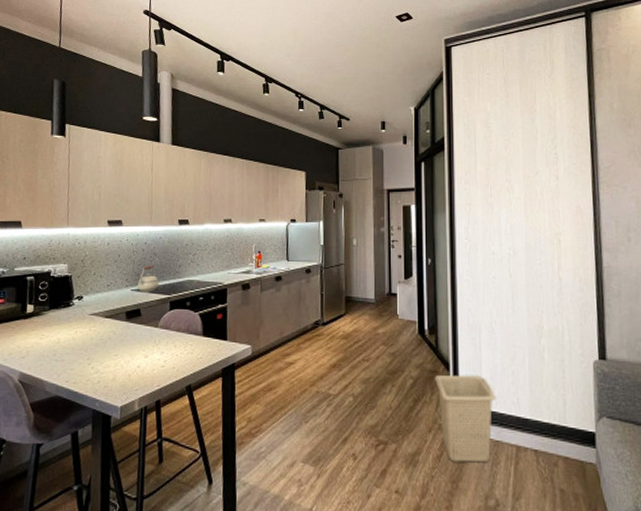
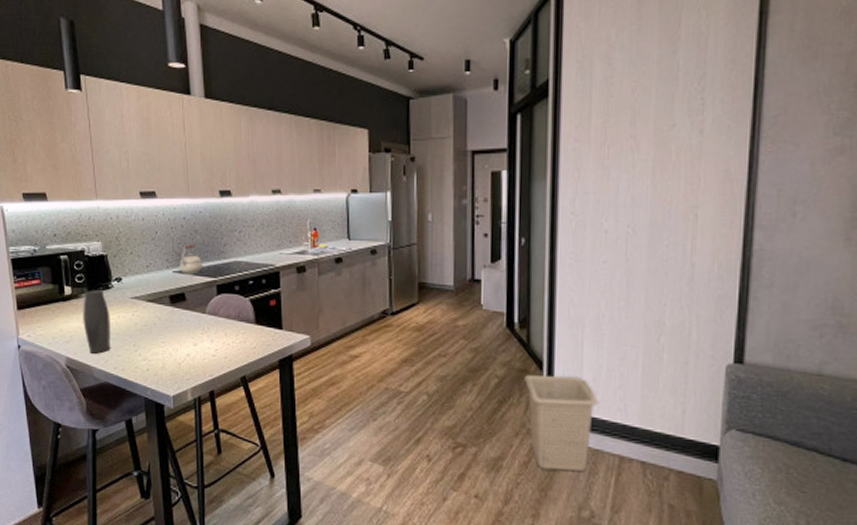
vase: none [40,308,68,368] -> present [83,290,111,354]

